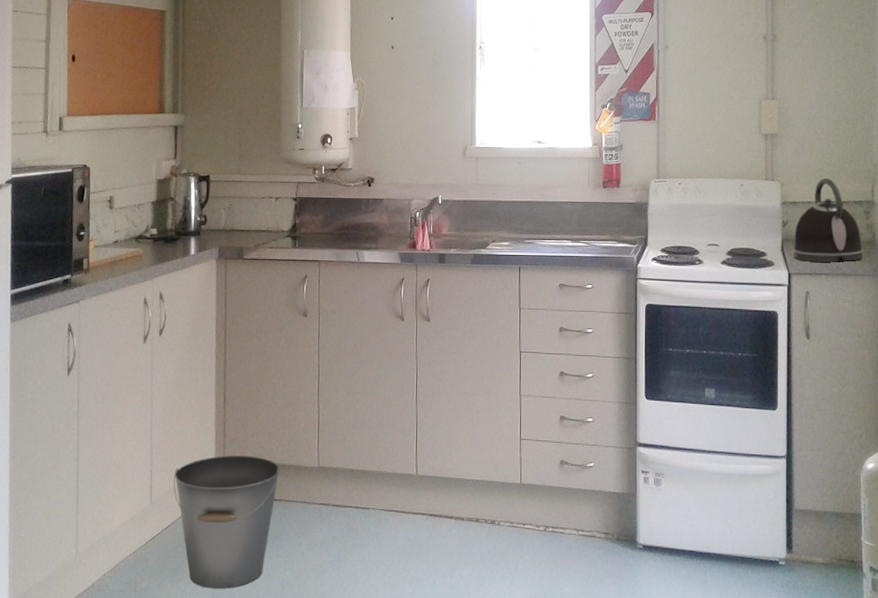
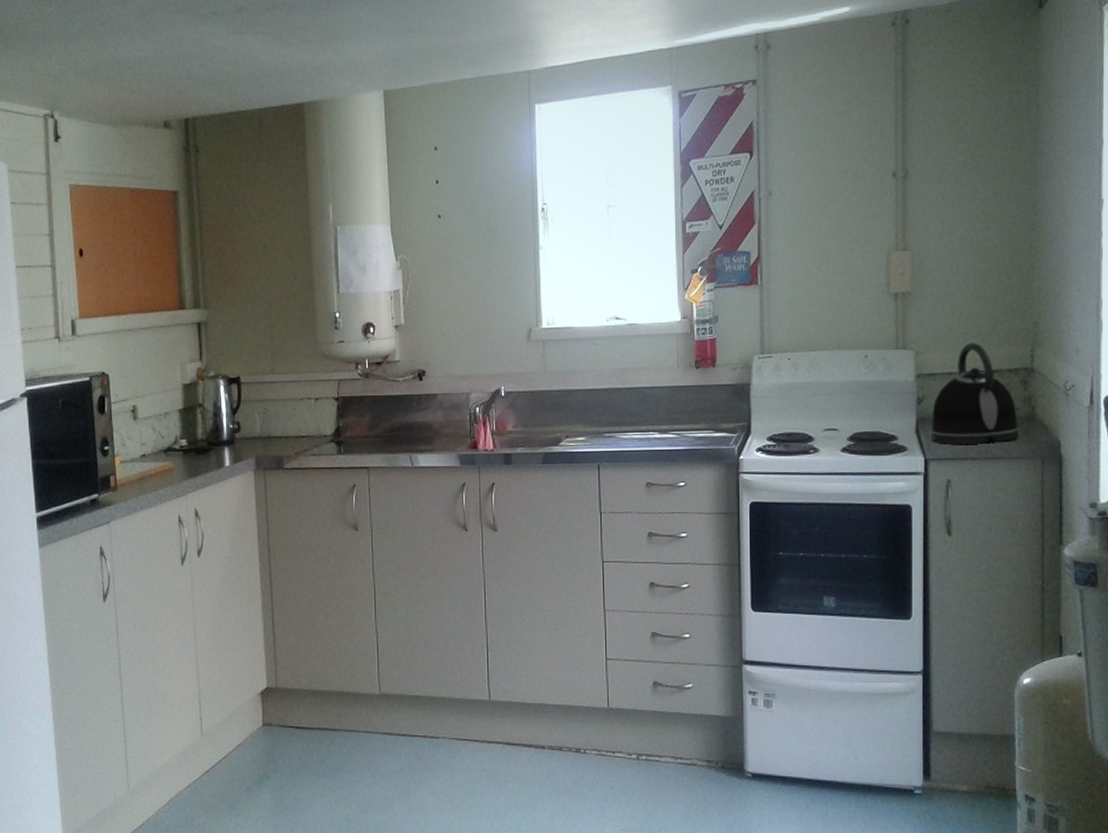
bucket: present [173,455,280,589] -> none [224,683,339,824]

